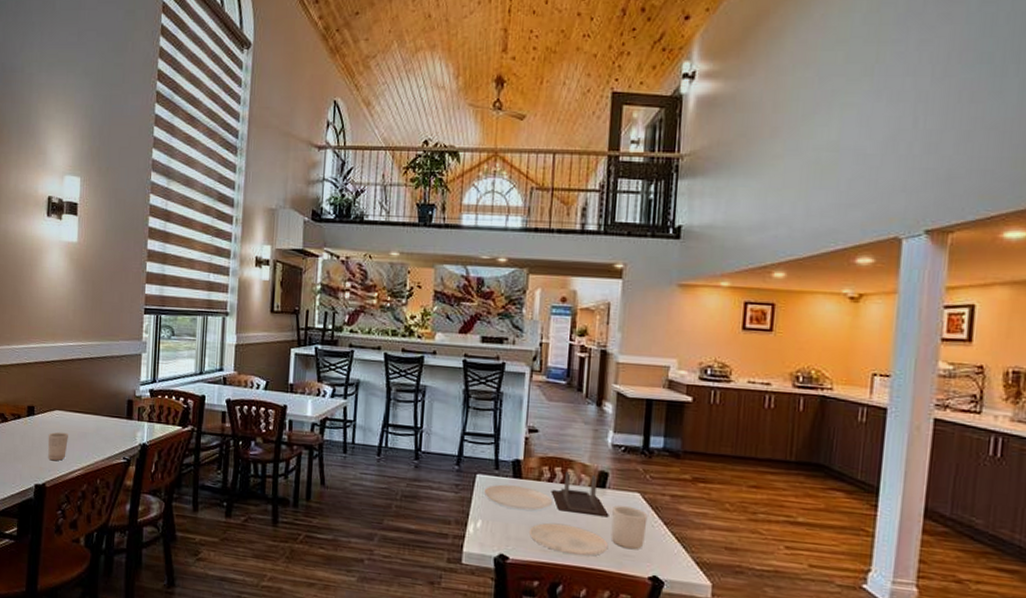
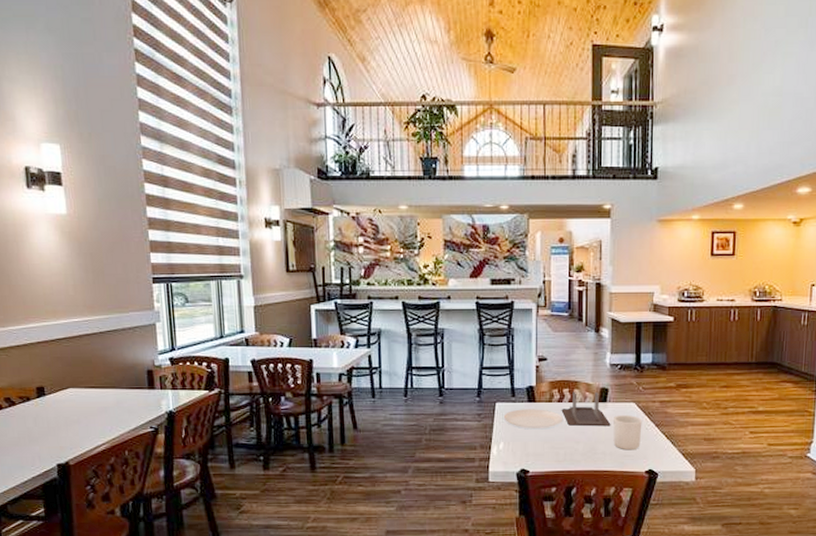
cup: present [48,432,68,461] -> none [64,409,88,439]
plate: present [528,522,609,556] -> none [544,436,612,462]

